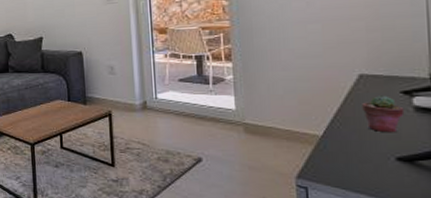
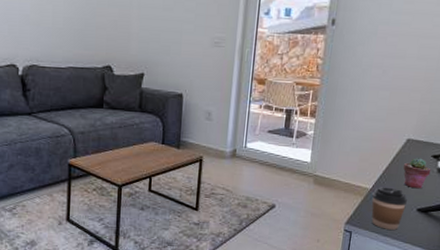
coffee cup: none [324,133,380,185] -> present [371,187,408,230]

